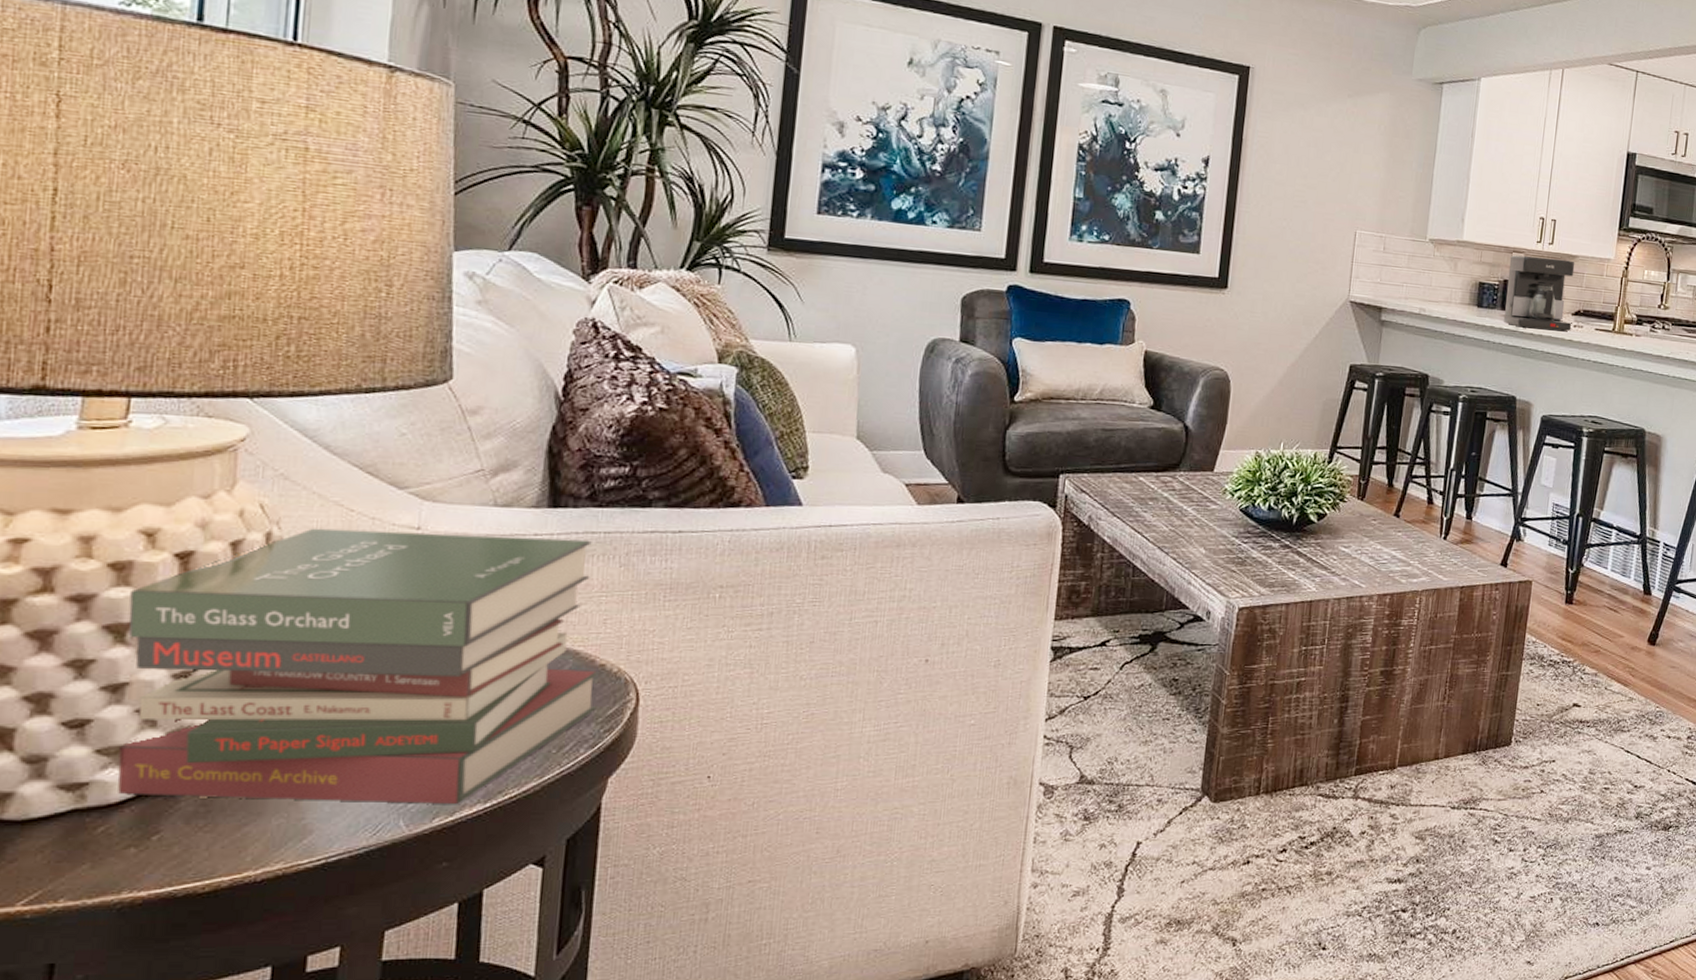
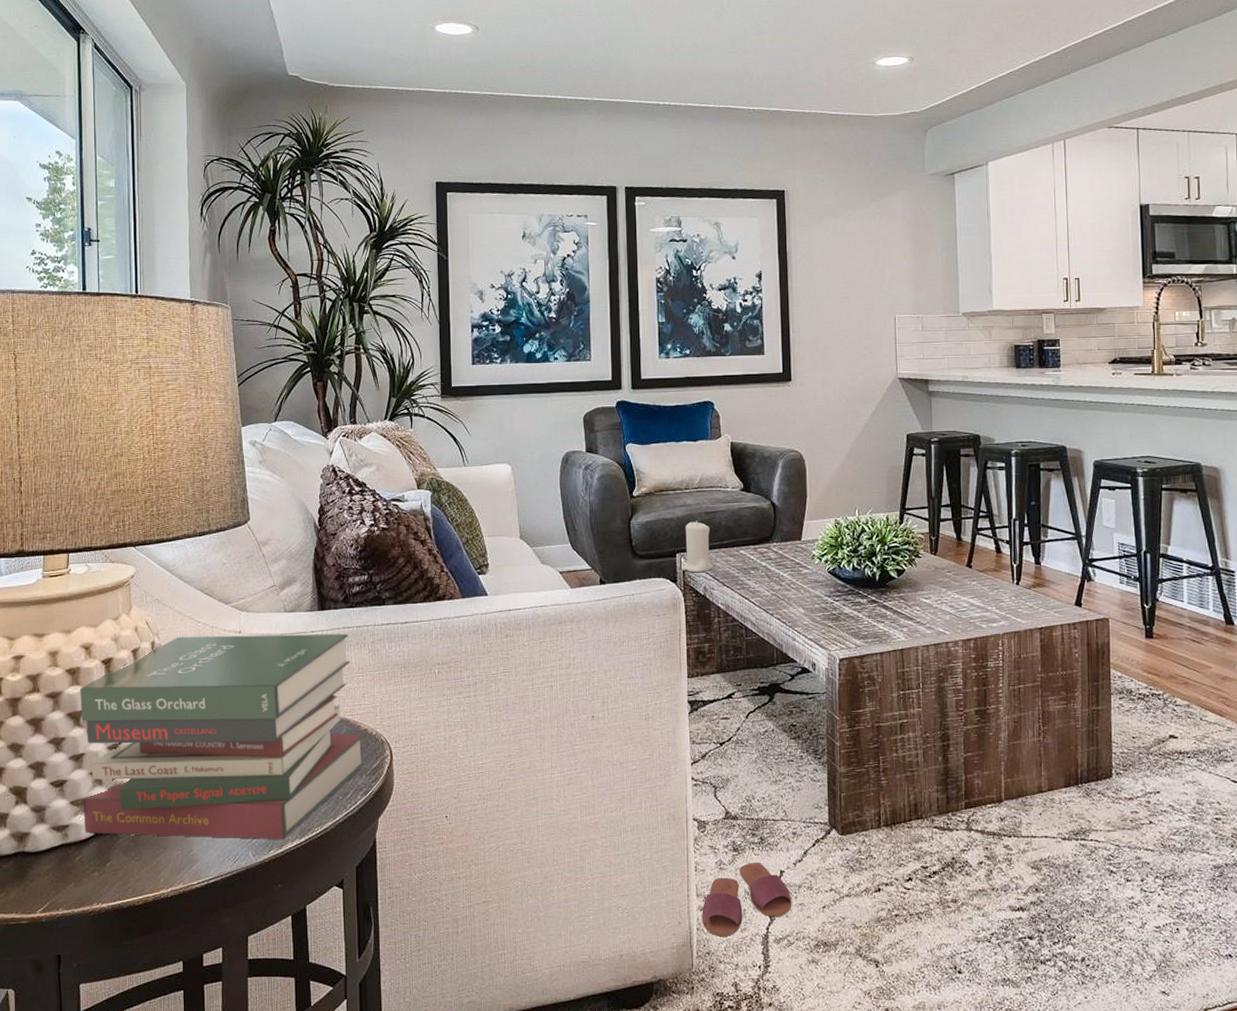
slippers: none [1034,832,1147,917] -> present [702,862,792,936]
candle: none [1064,437,1106,499] -> present [682,520,714,573]
coffee maker: present [1503,255,1575,332] -> none [1040,313,1111,382]

